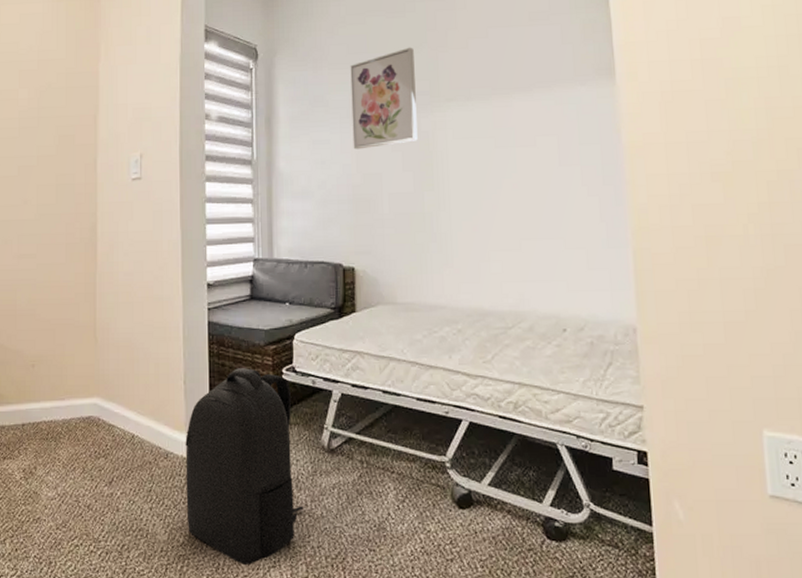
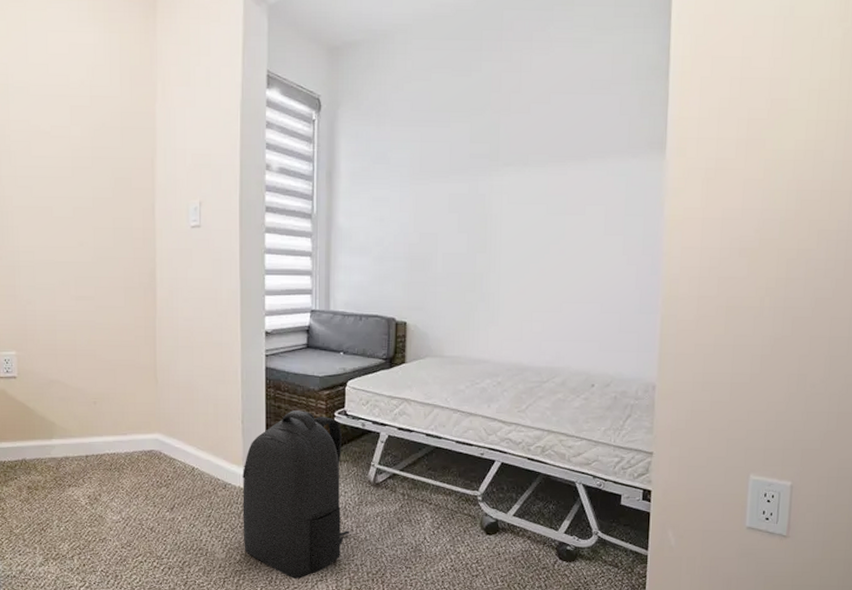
wall art: present [350,47,418,150] -> none [411,108,477,209]

